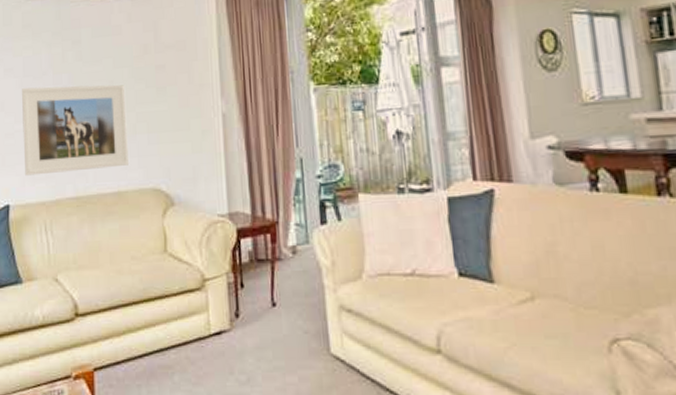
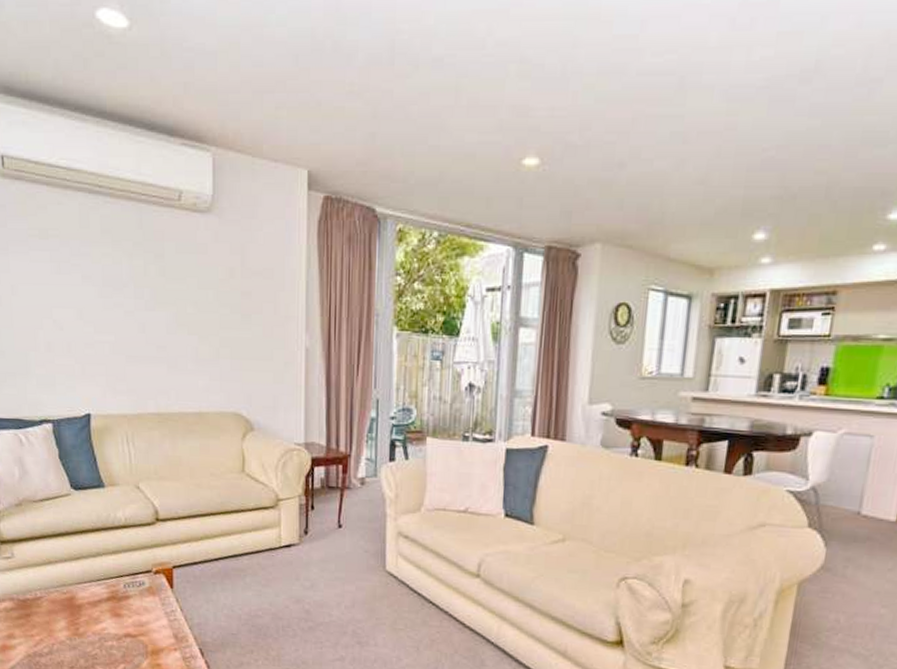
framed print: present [21,84,129,176] -> none [100,297,210,389]

